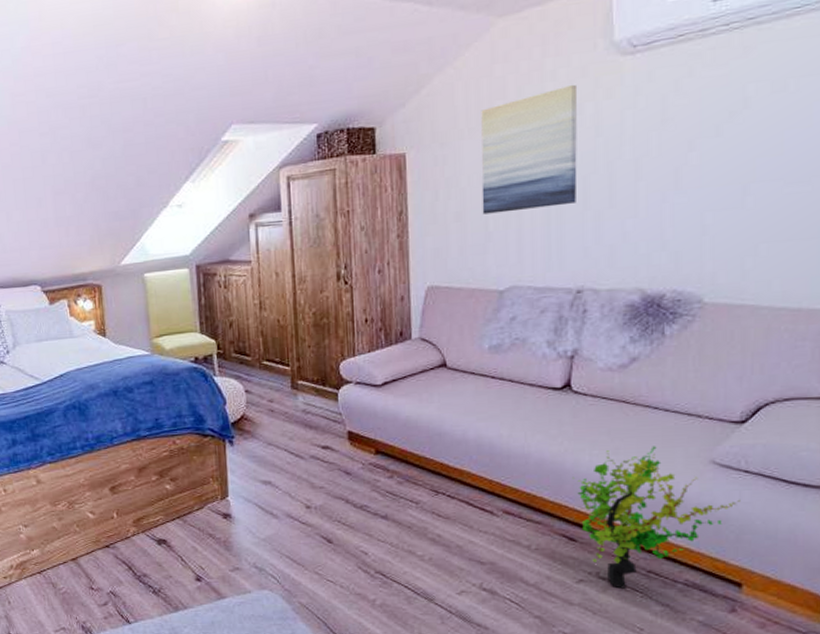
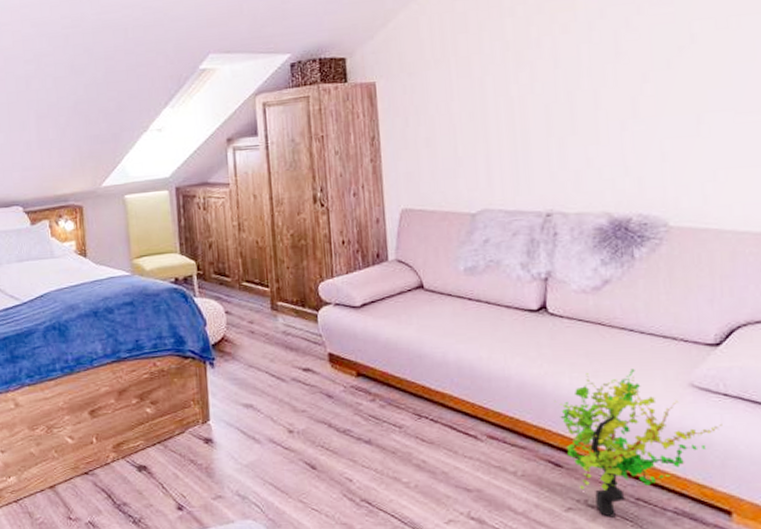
wall art: present [481,84,578,215] -> none [445,20,540,140]

